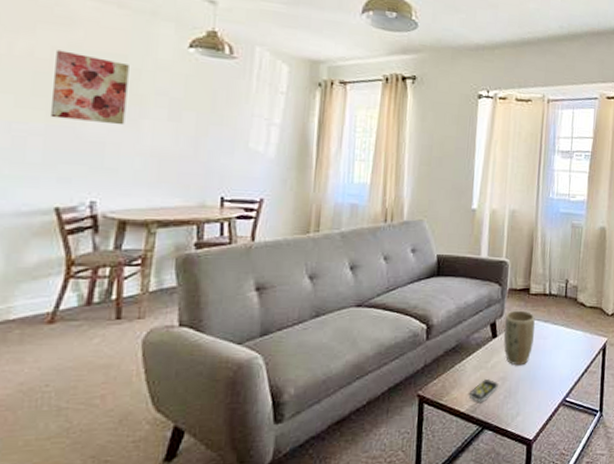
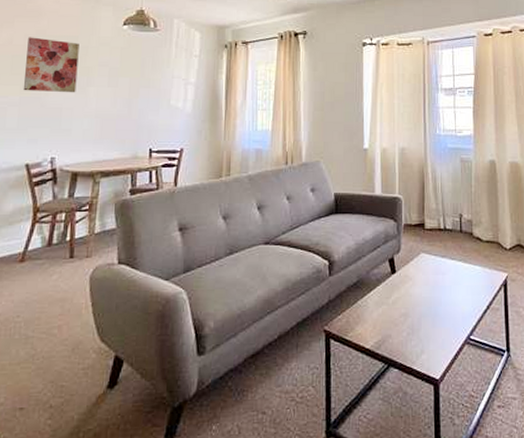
remote control: present [468,378,498,403] -> none [372,314,400,340]
plant pot: present [503,310,535,366] -> none [402,245,432,302]

